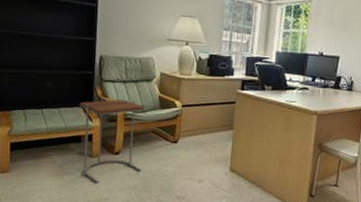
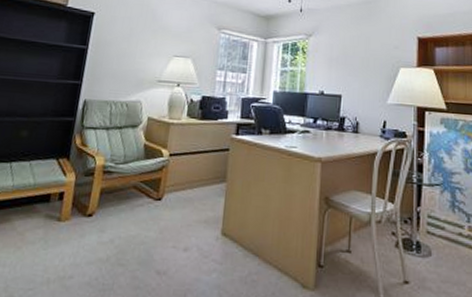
side table: present [79,98,144,183] -> none [46,148,127,255]

